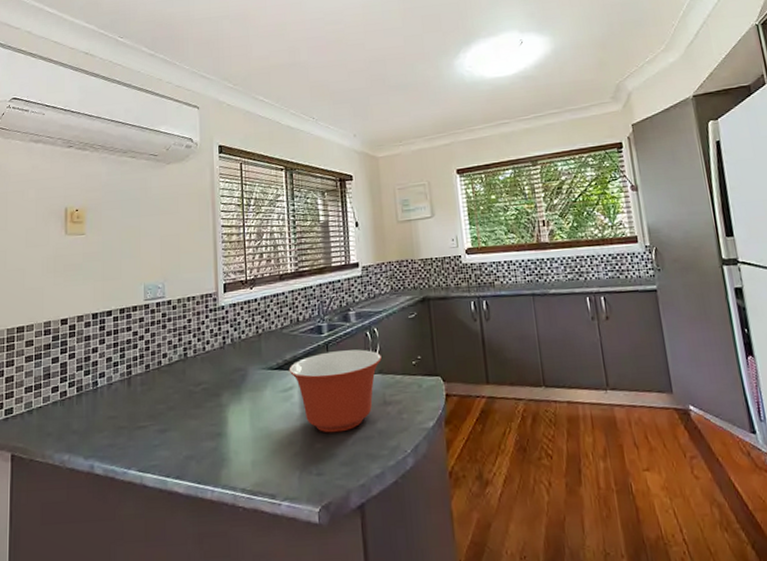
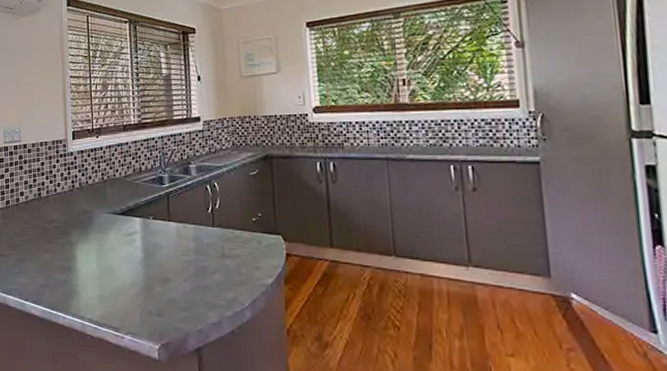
mixing bowl: present [289,349,382,433] -> none [131,202,221,279]

